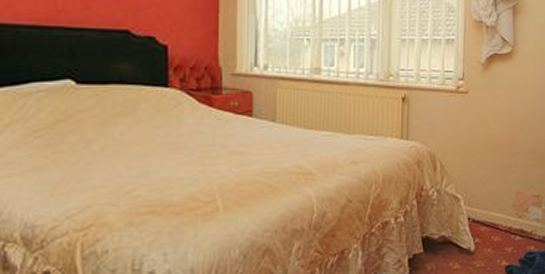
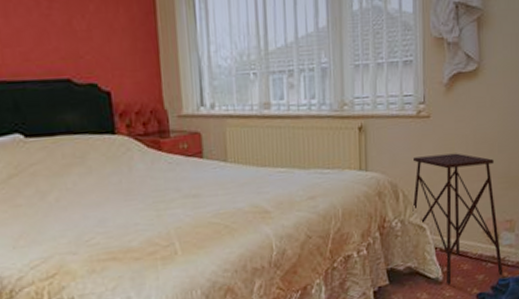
side table: none [448,128,531,255] -> present [412,153,503,284]

